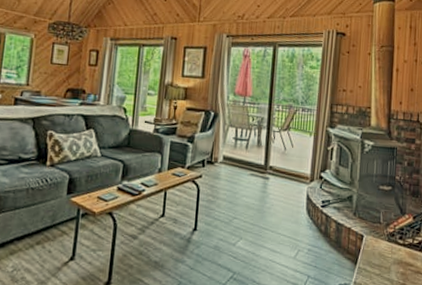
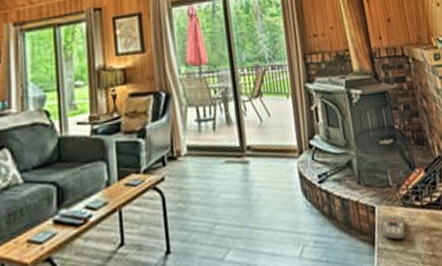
remote control: none [366,244,387,266] -> present [381,214,406,240]

